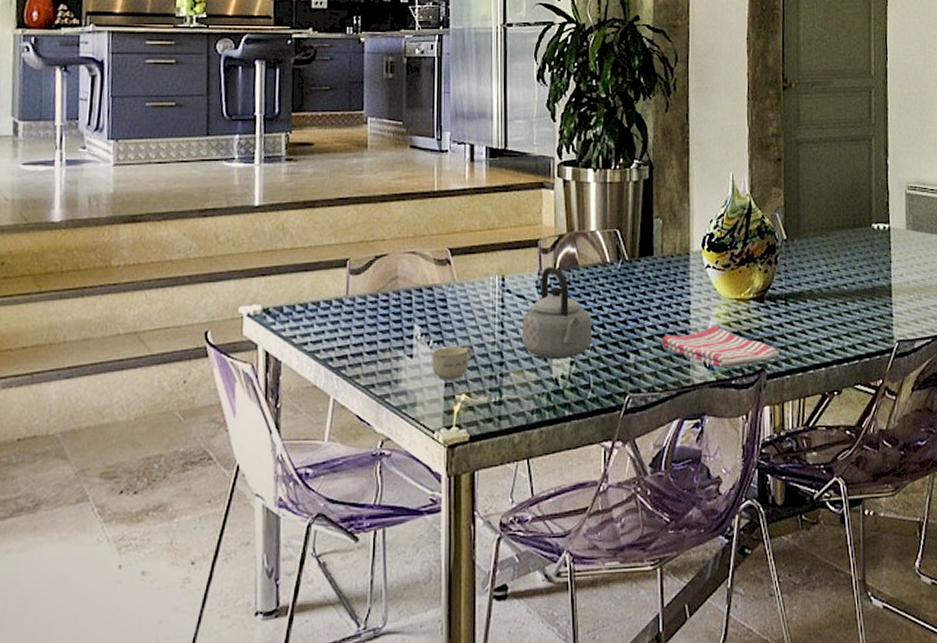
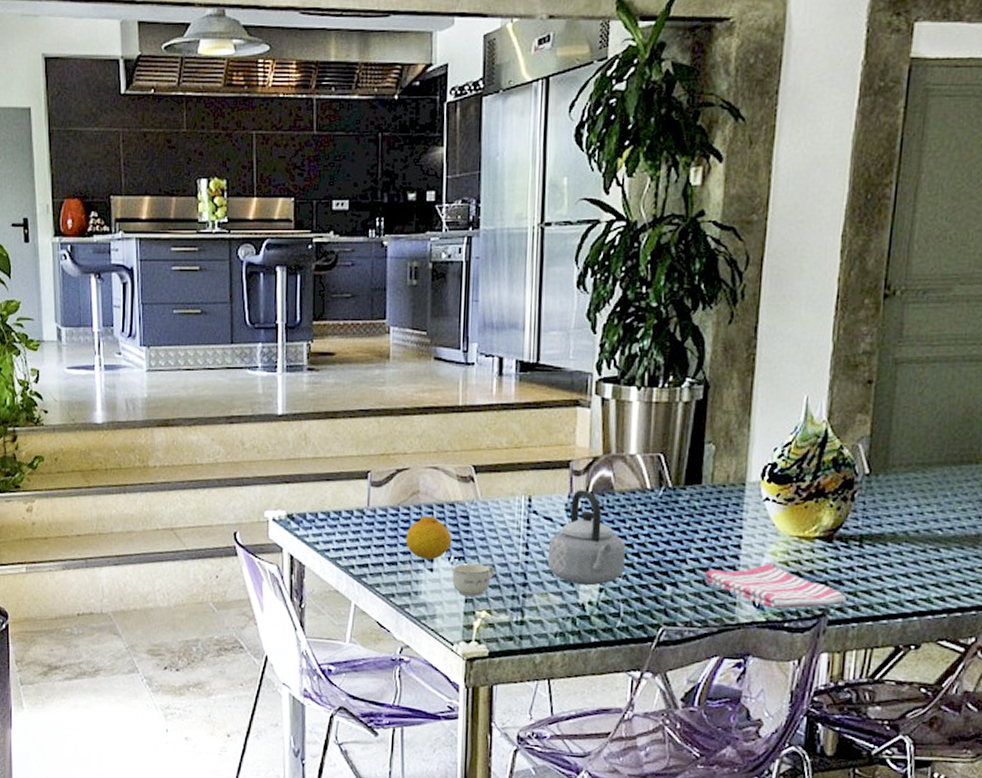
fruit: none [385,301,431,345] -> present [405,516,452,559]

